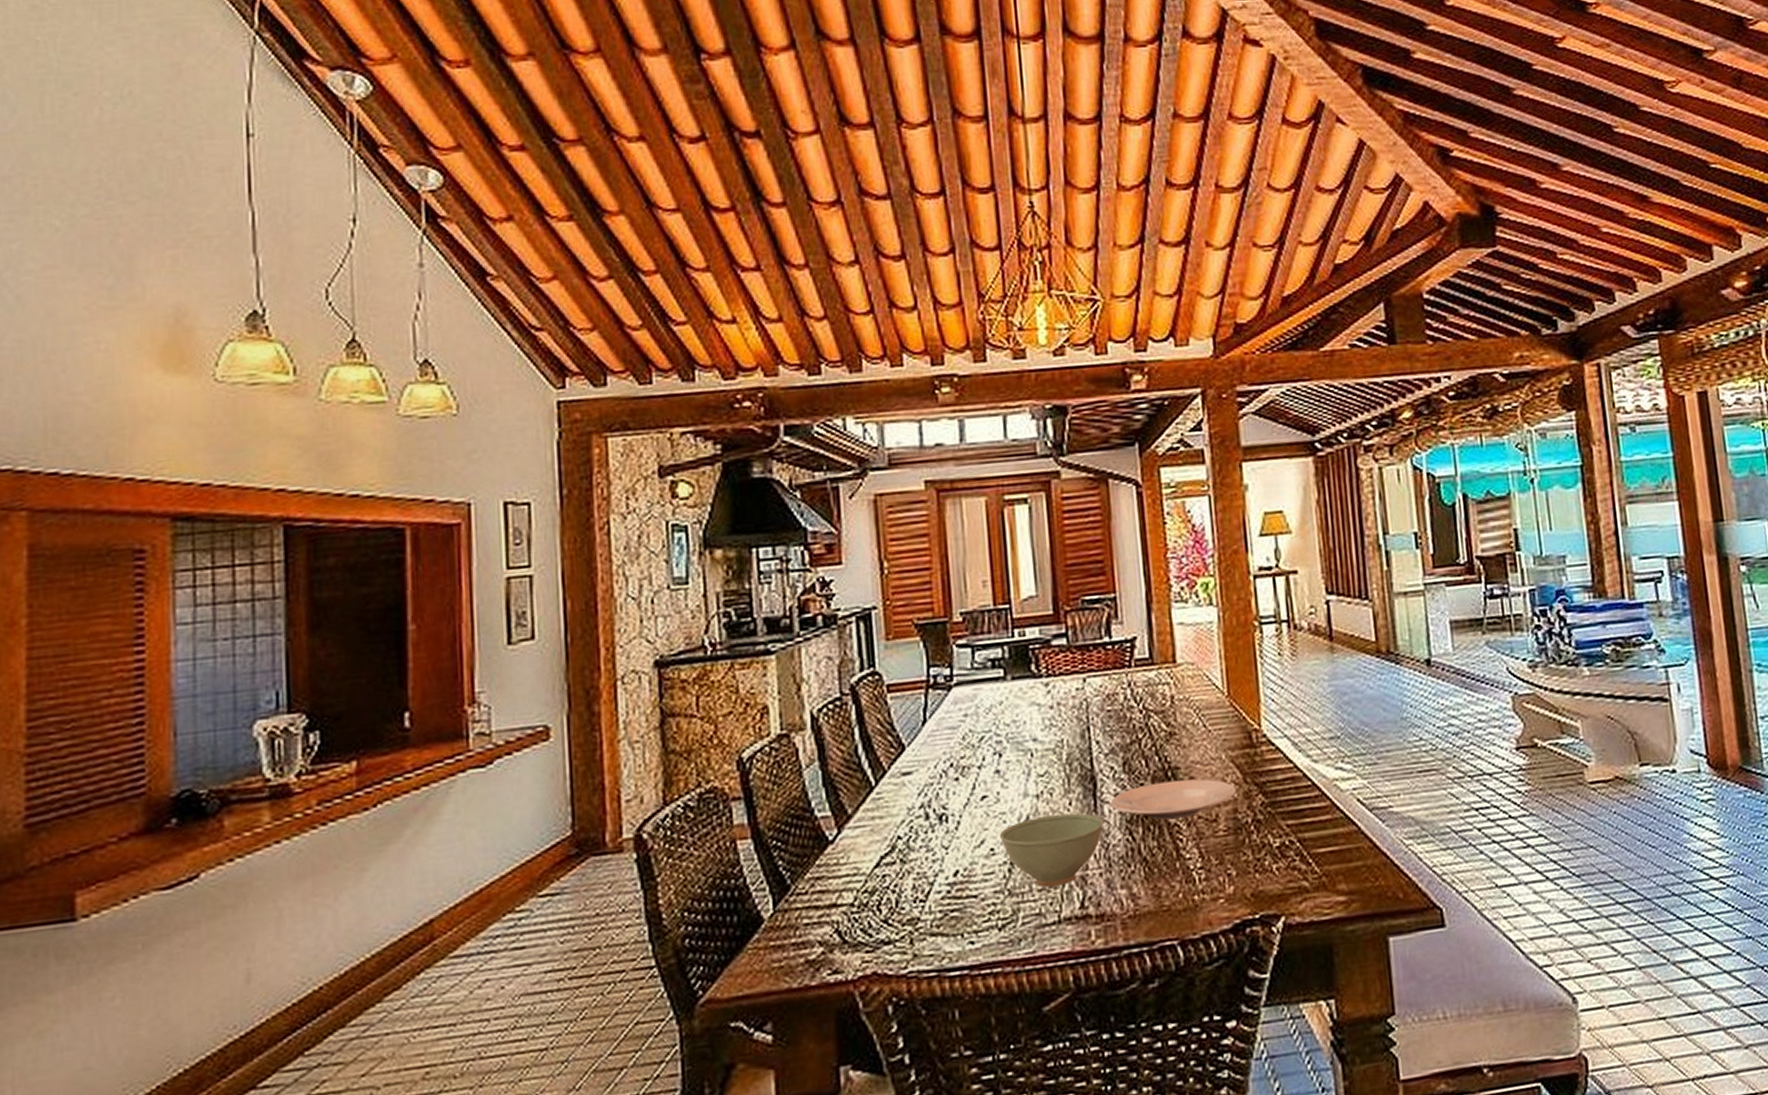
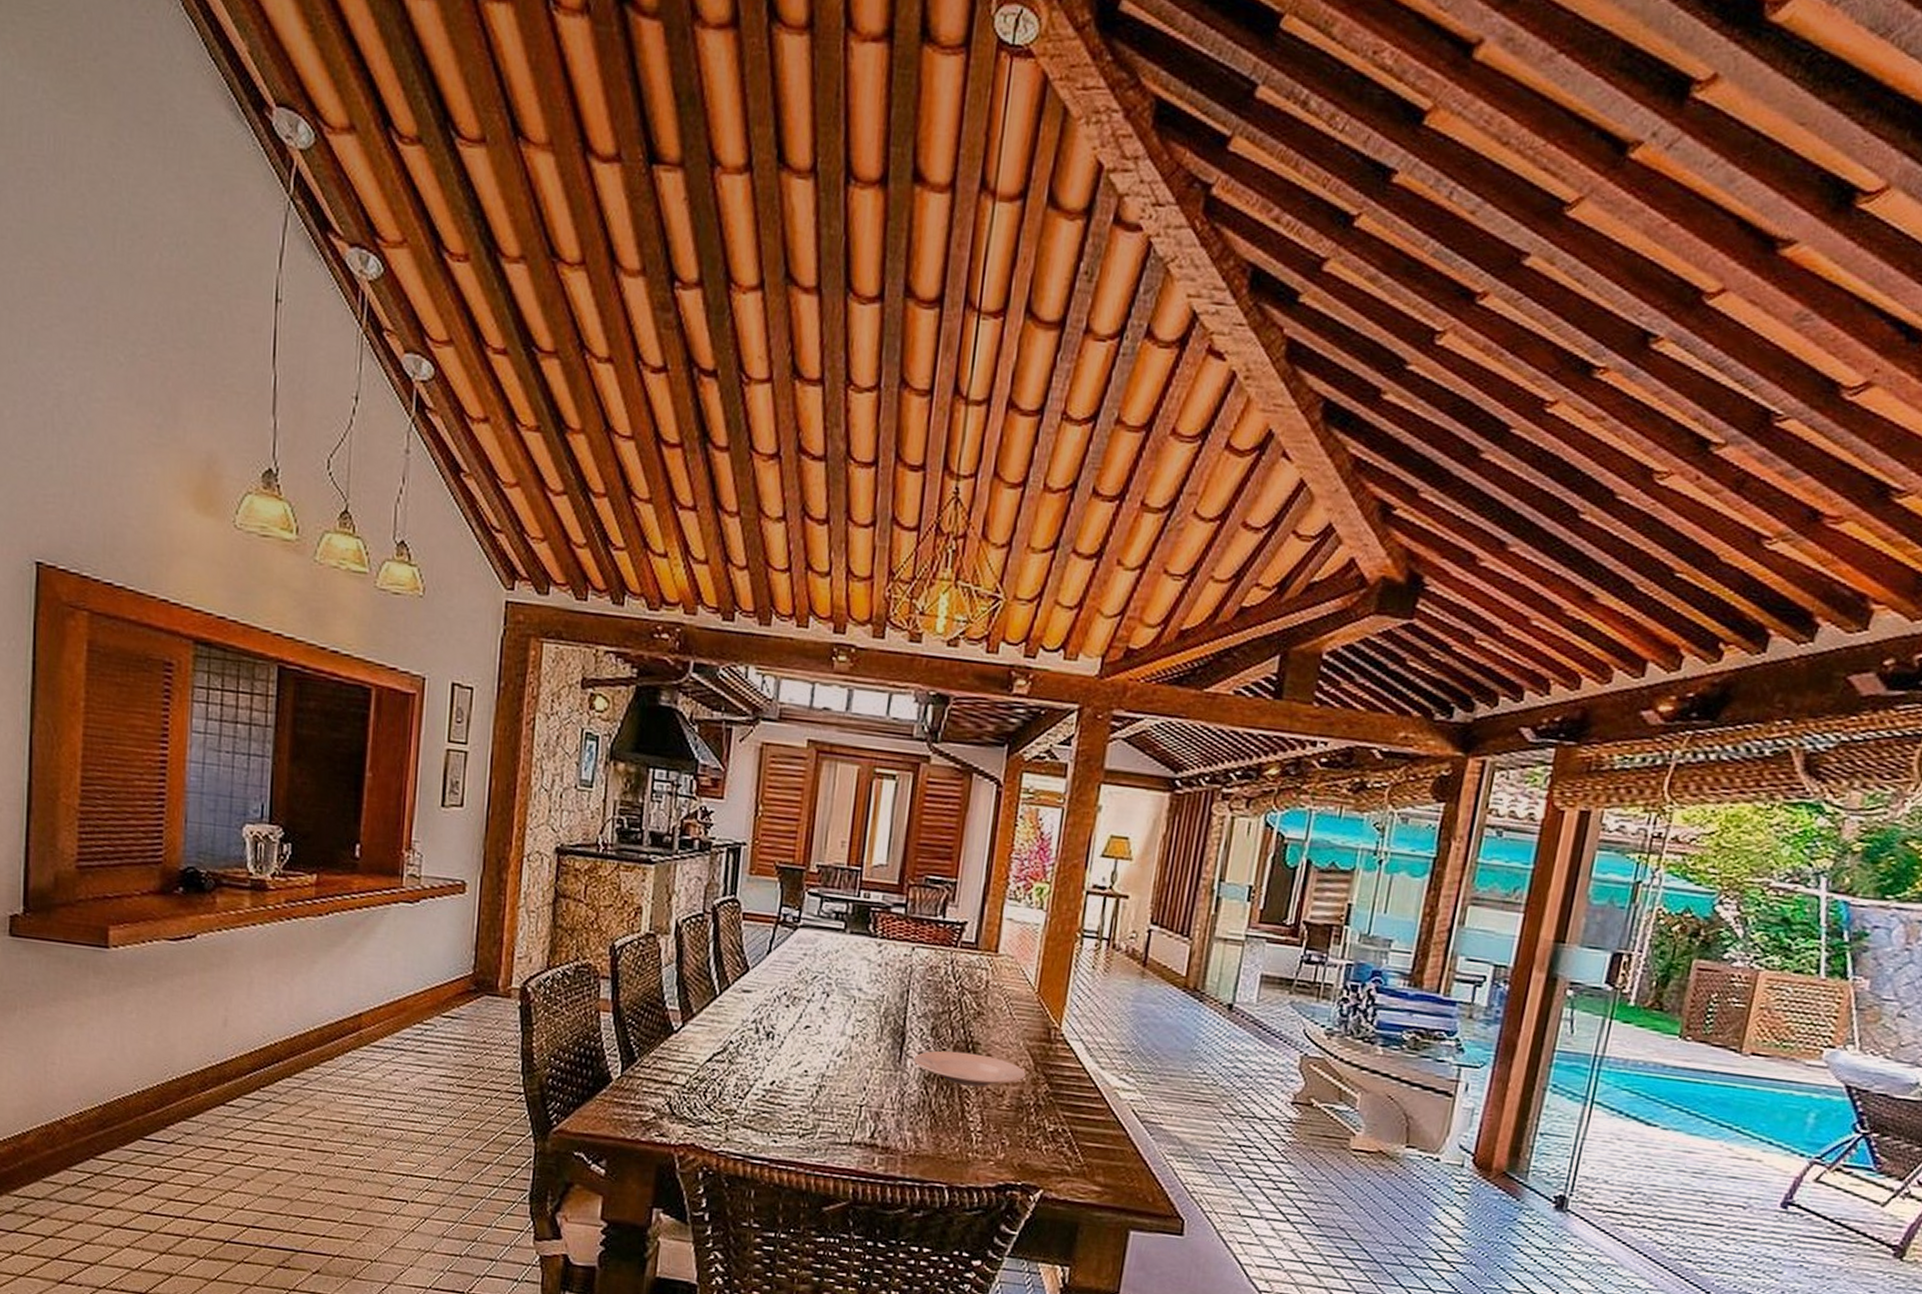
bowl: present [1000,813,1104,888] -> none [814,1054,905,1116]

